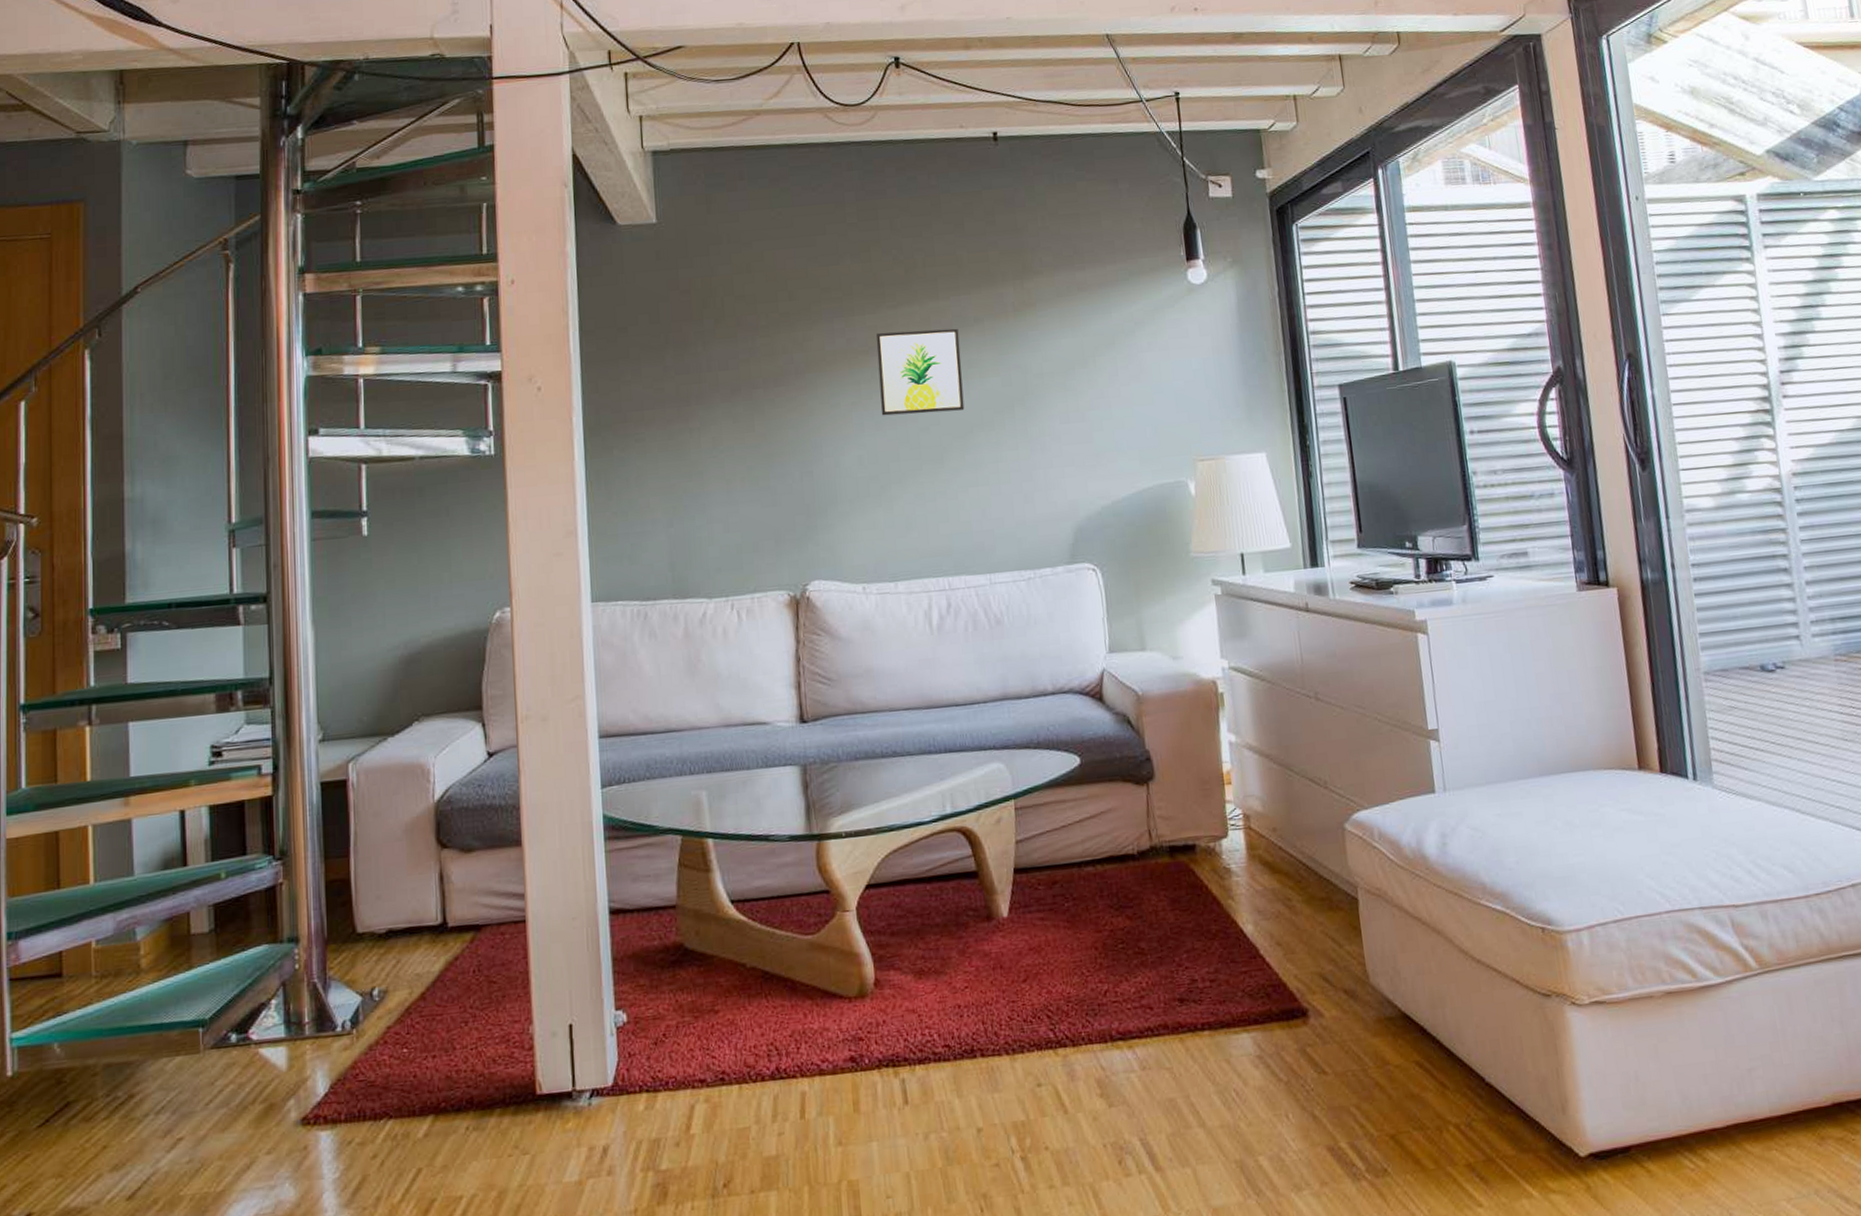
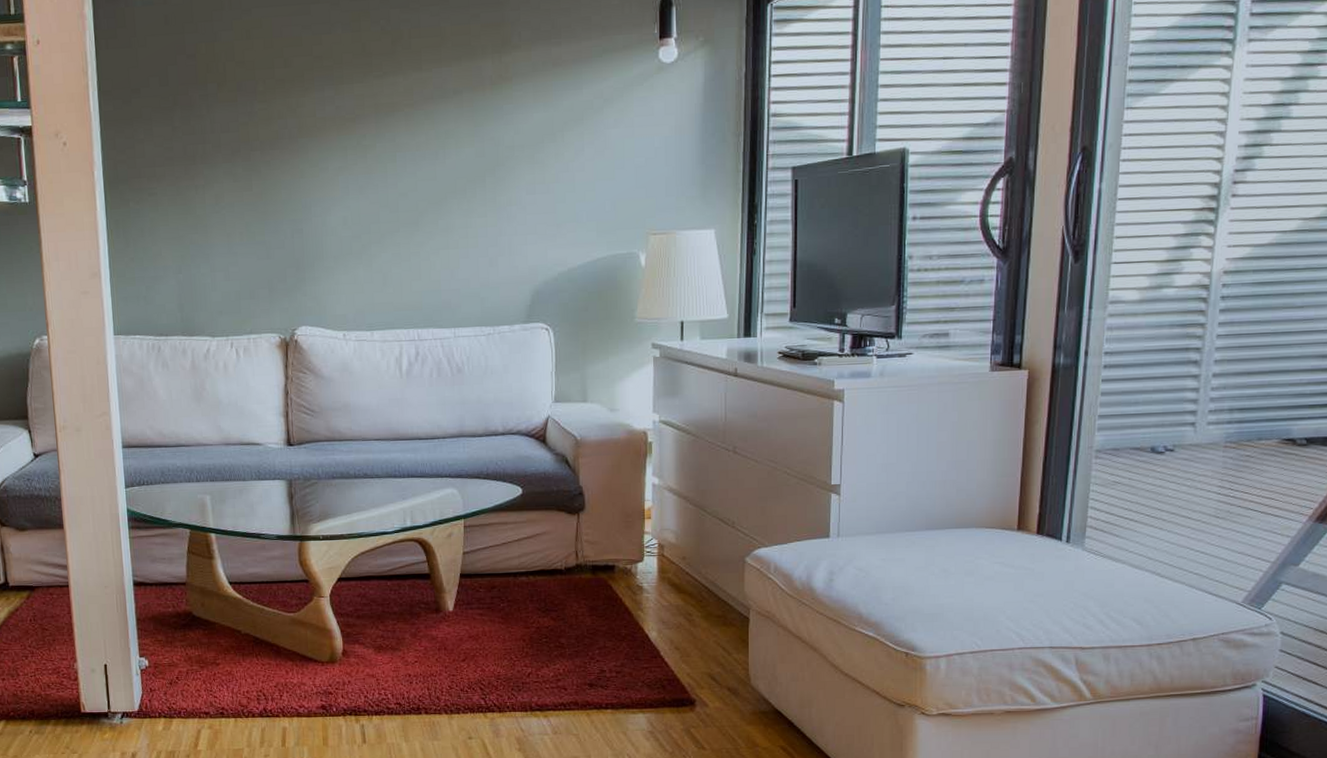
wall art: present [876,328,965,416] -> none [362,99,440,181]

